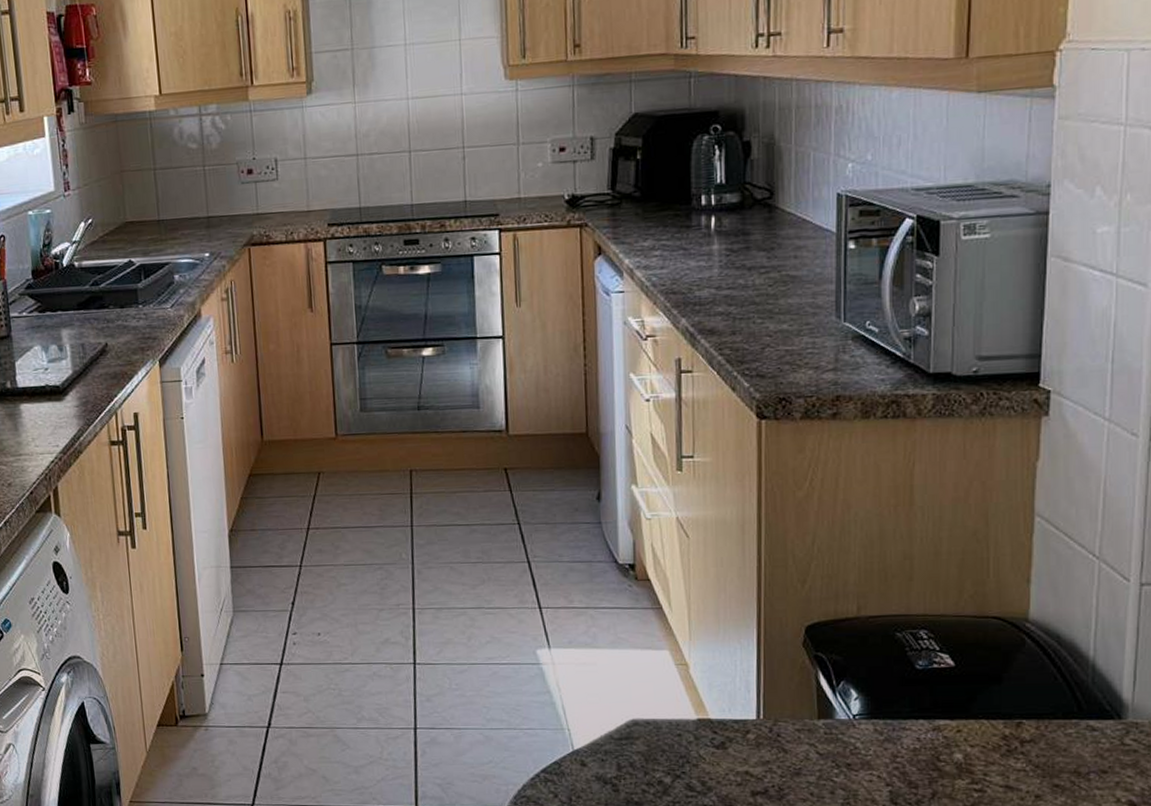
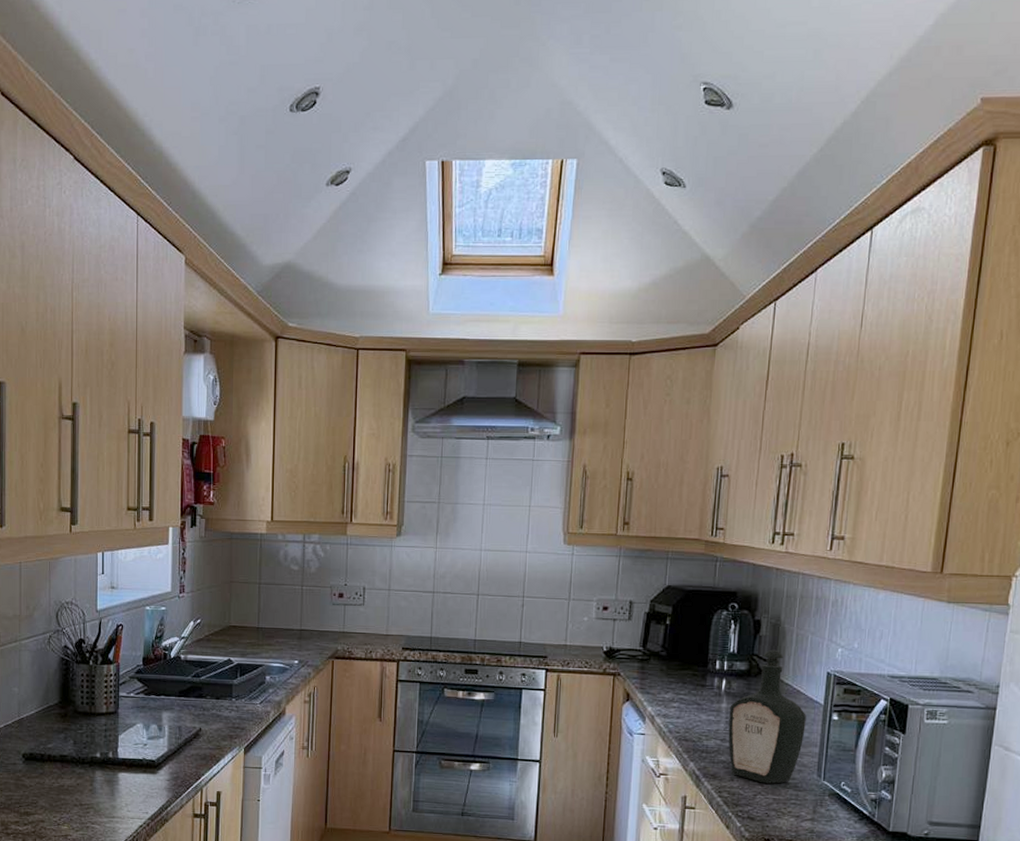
bottle: none [723,173,817,334] -> present [728,649,806,784]

